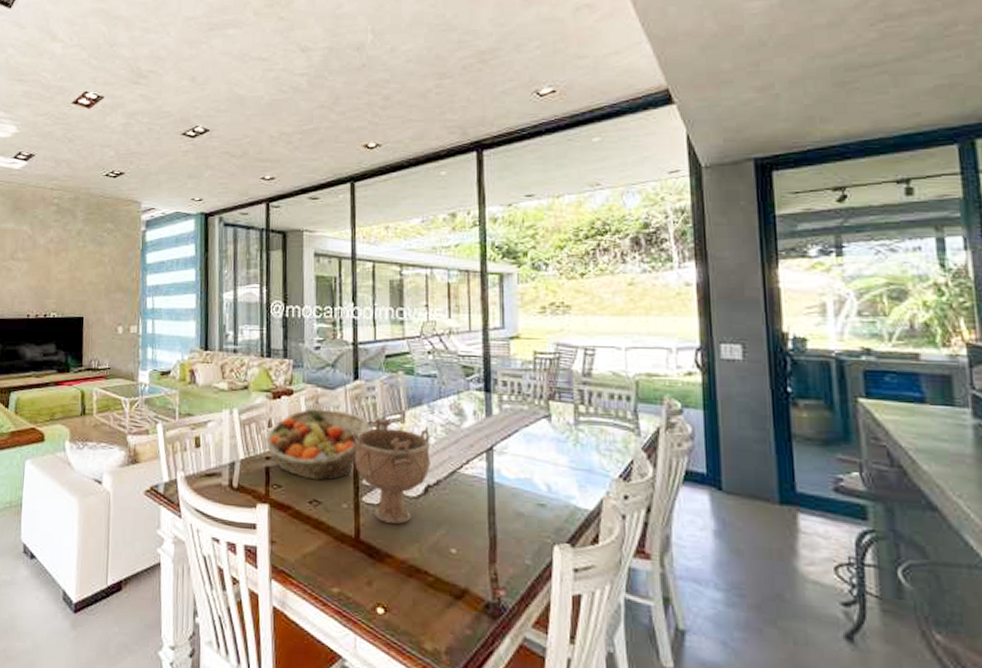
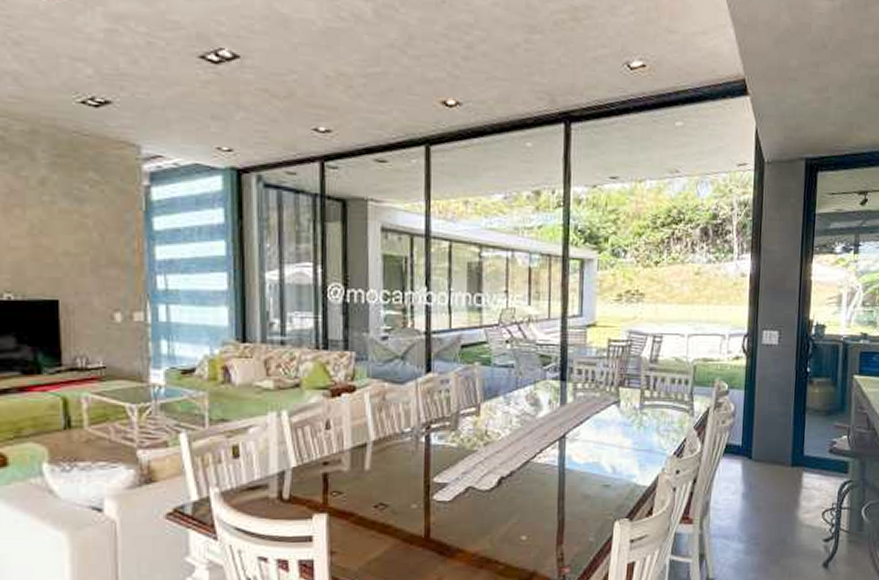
fruit basket: present [265,408,370,480] -> none [322,406,443,482]
decorative bowl: present [354,418,430,525] -> none [425,412,505,520]

